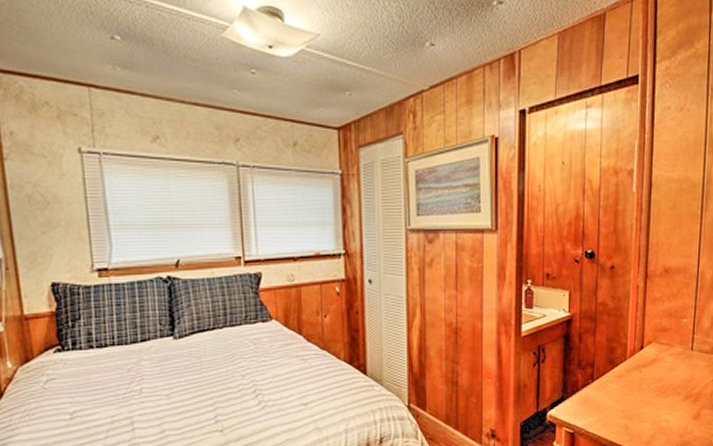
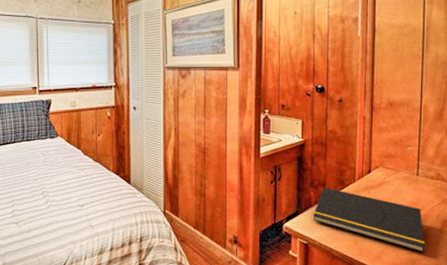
notepad: none [580,367,698,435] -> present [313,187,425,253]

